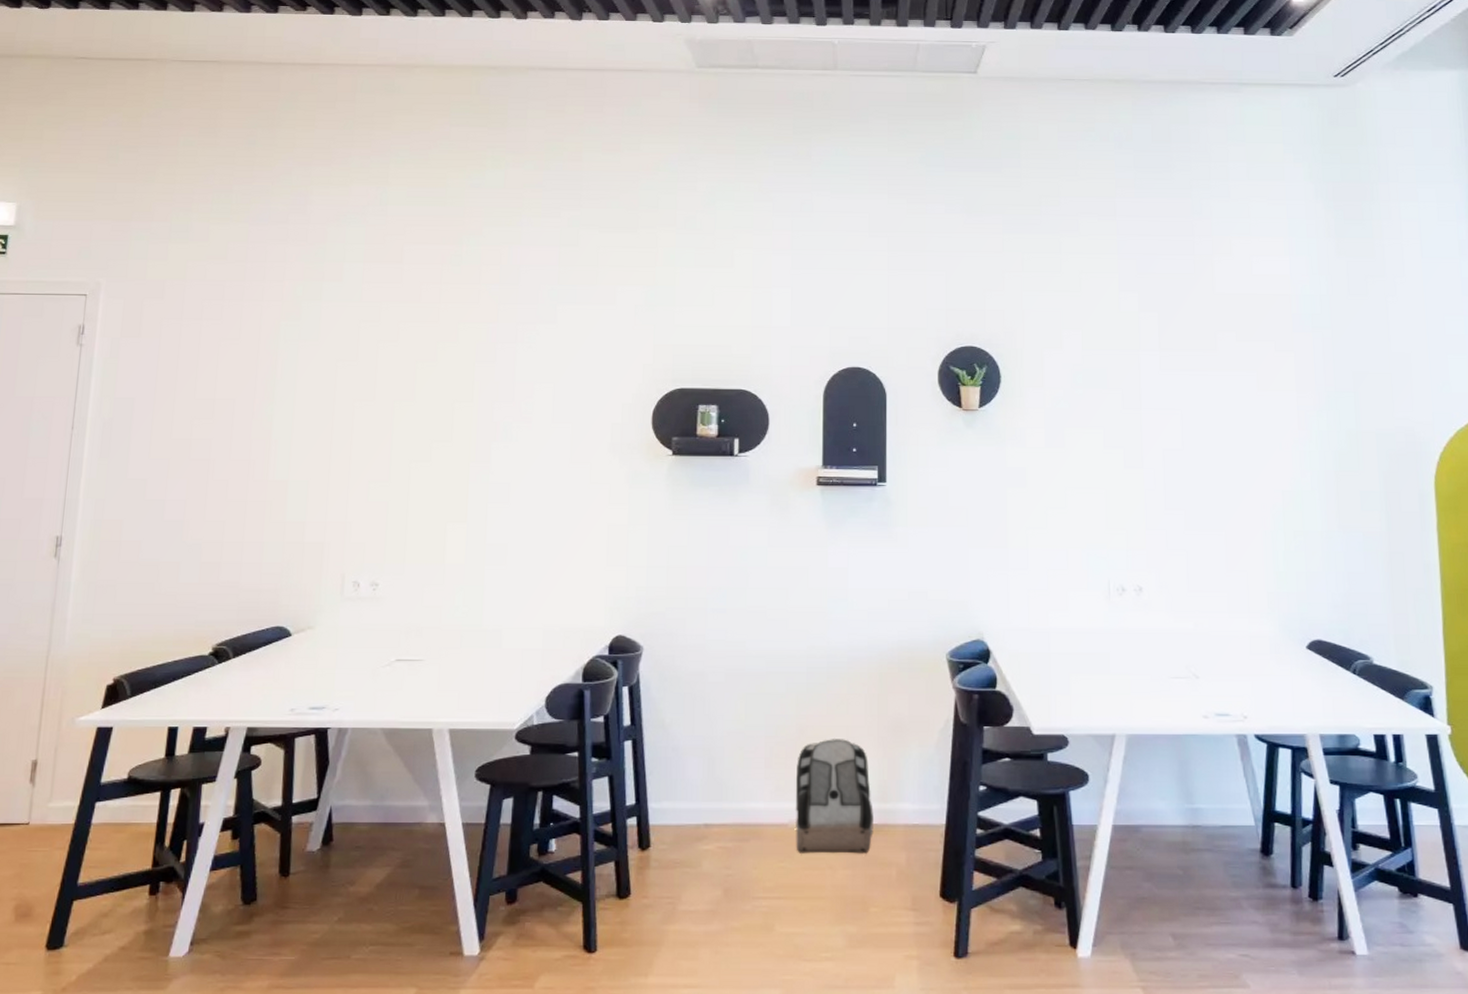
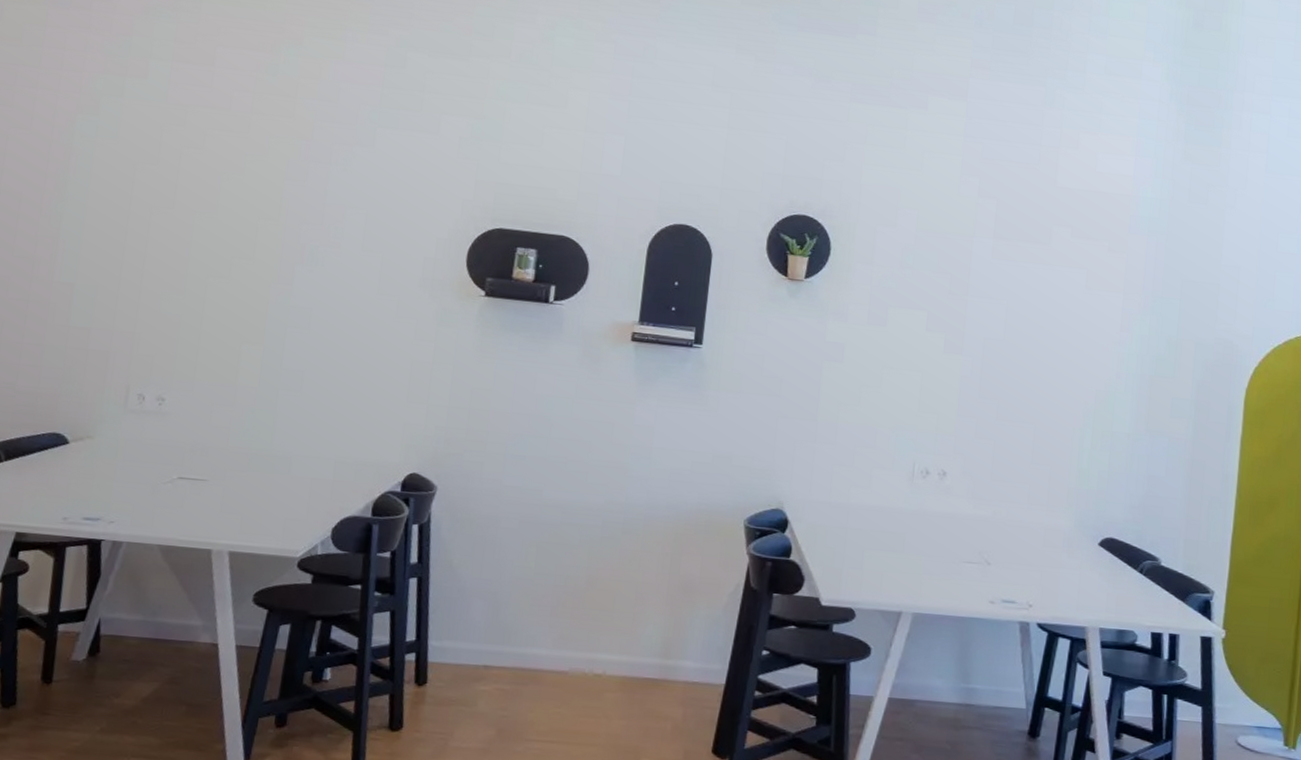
backpack: present [795,739,874,854] -> none [573,593,655,707]

